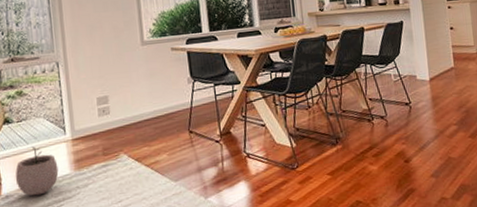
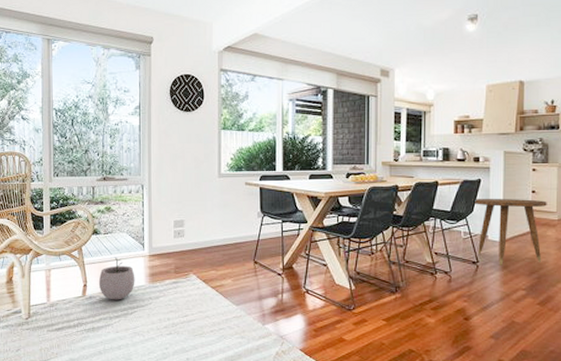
side table: none [397,36,467,105] -> present [472,198,547,267]

